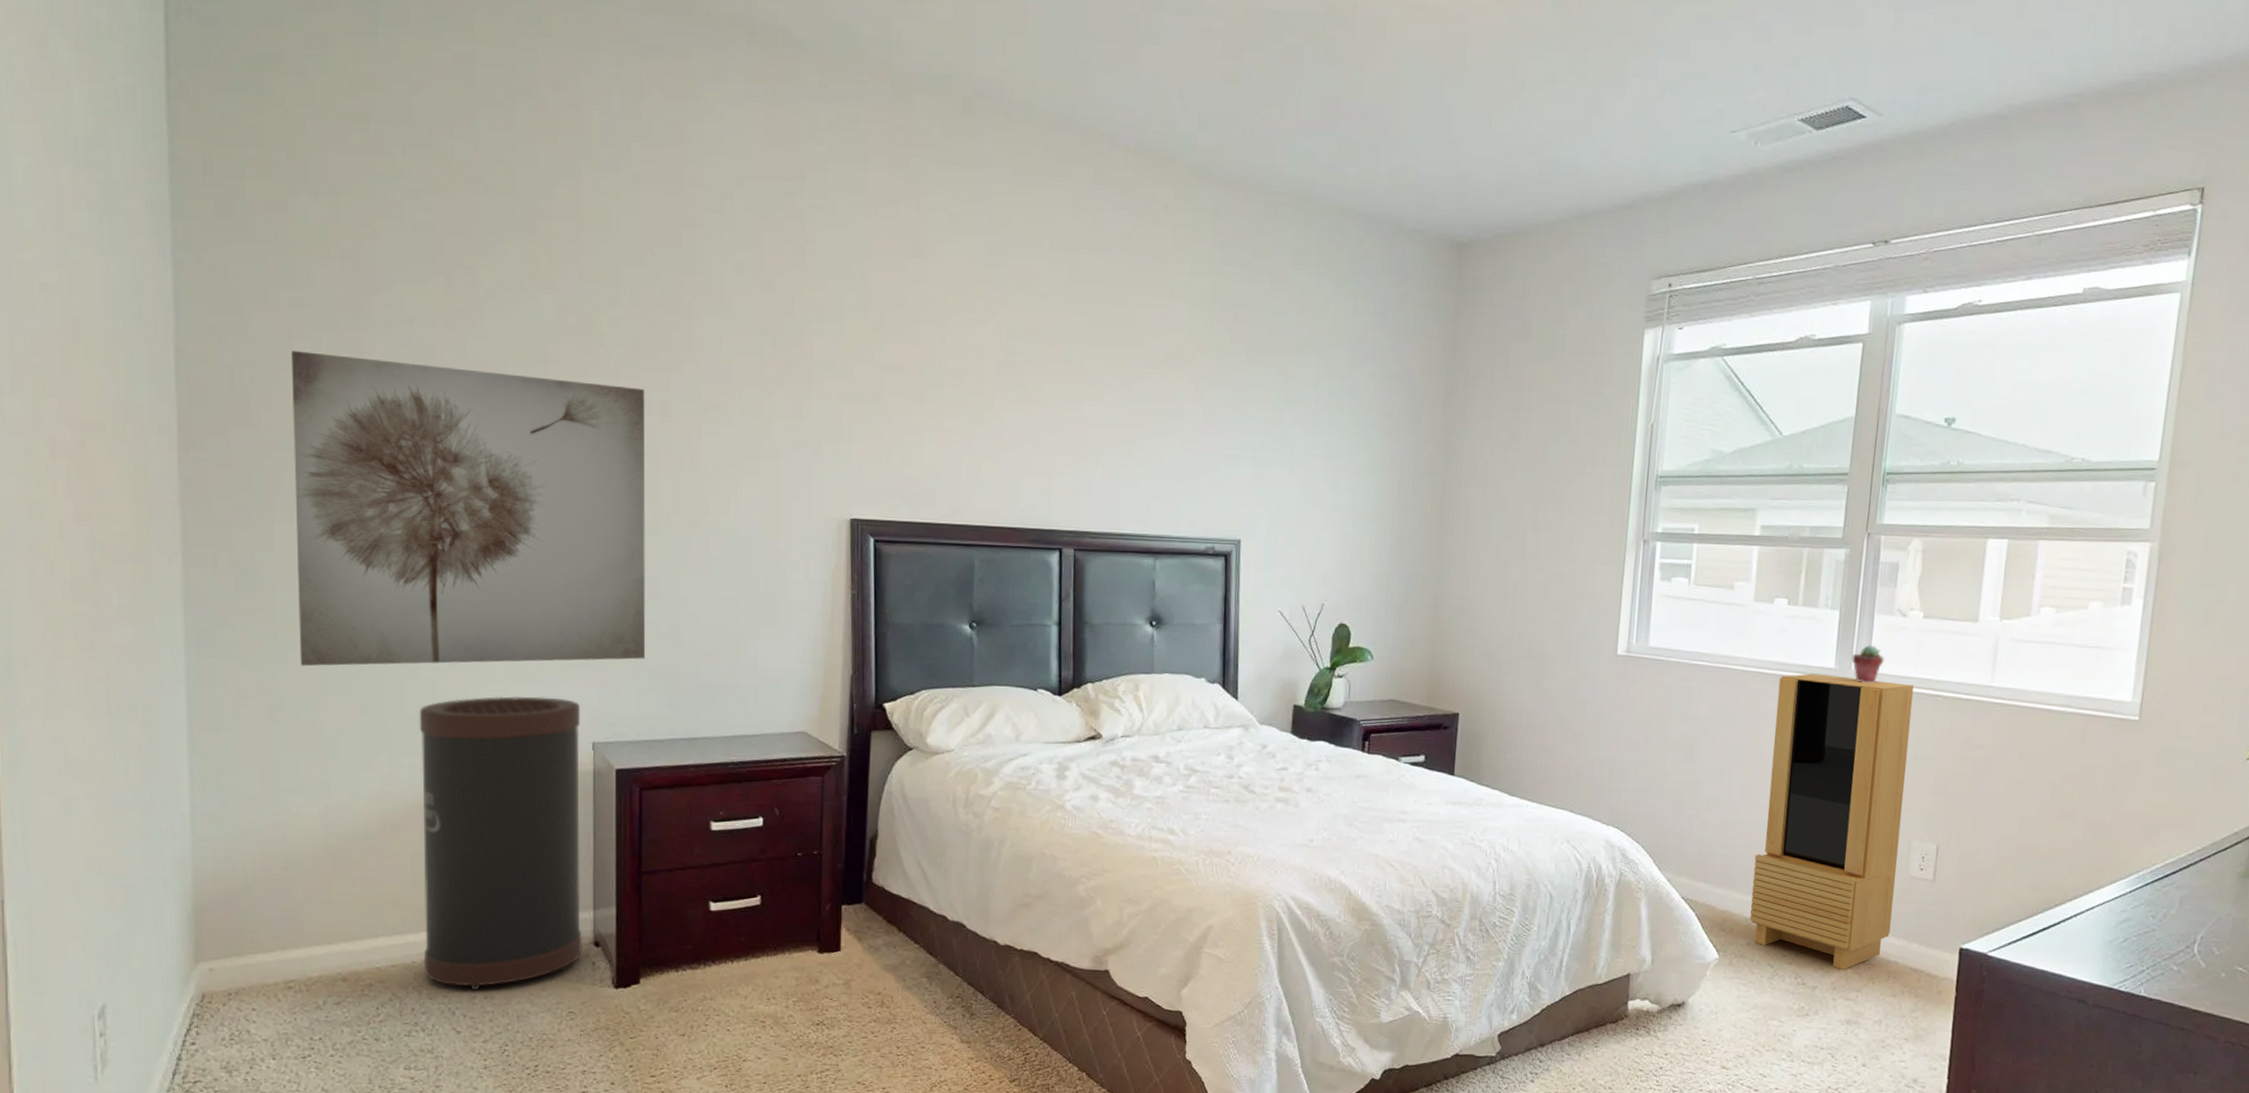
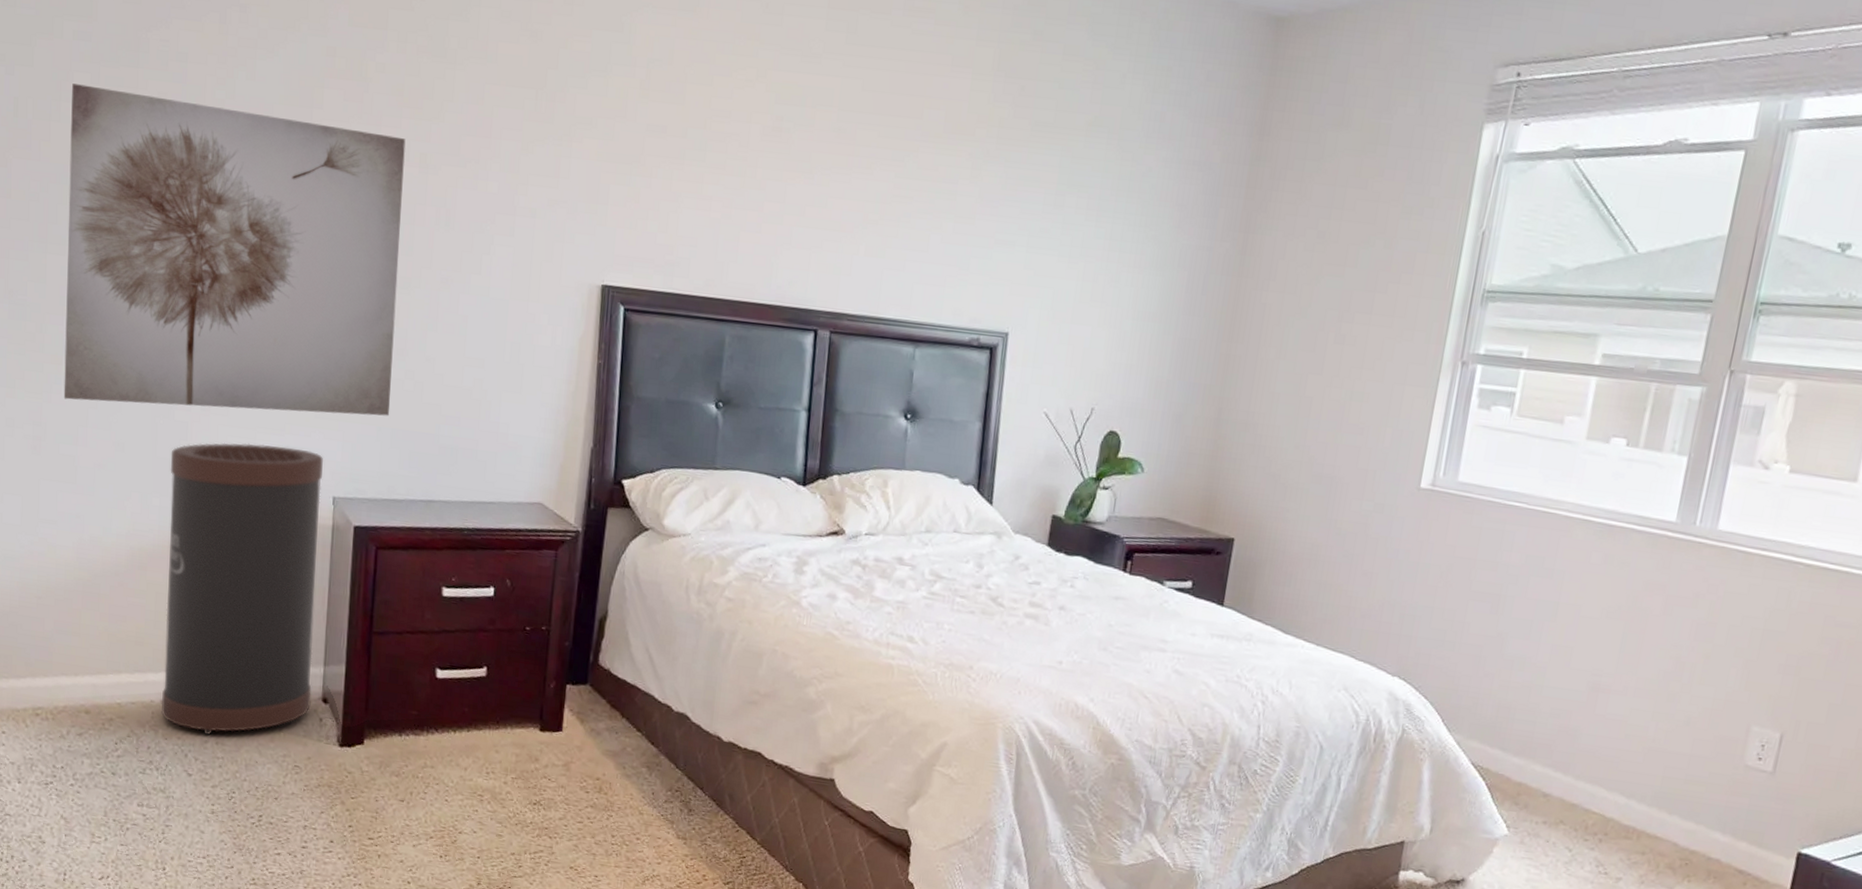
storage cabinet: present [1750,673,1914,970] -> none [1549,525,1771,863]
potted succulent: present [1852,645,1885,683] -> none [1697,499,1738,542]

